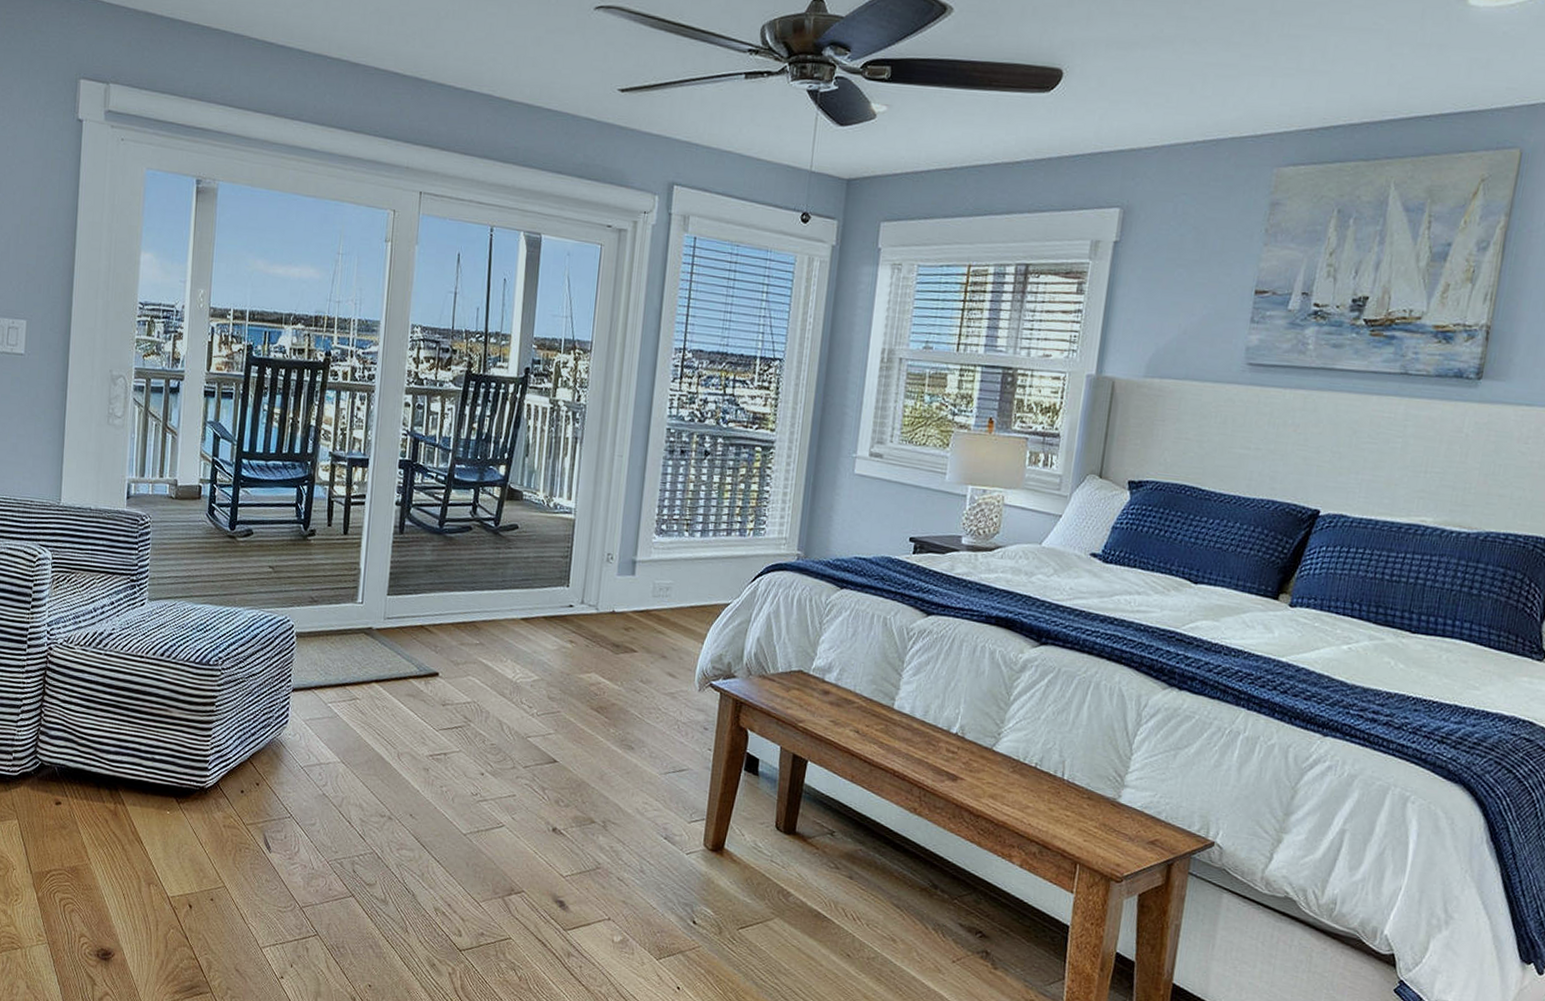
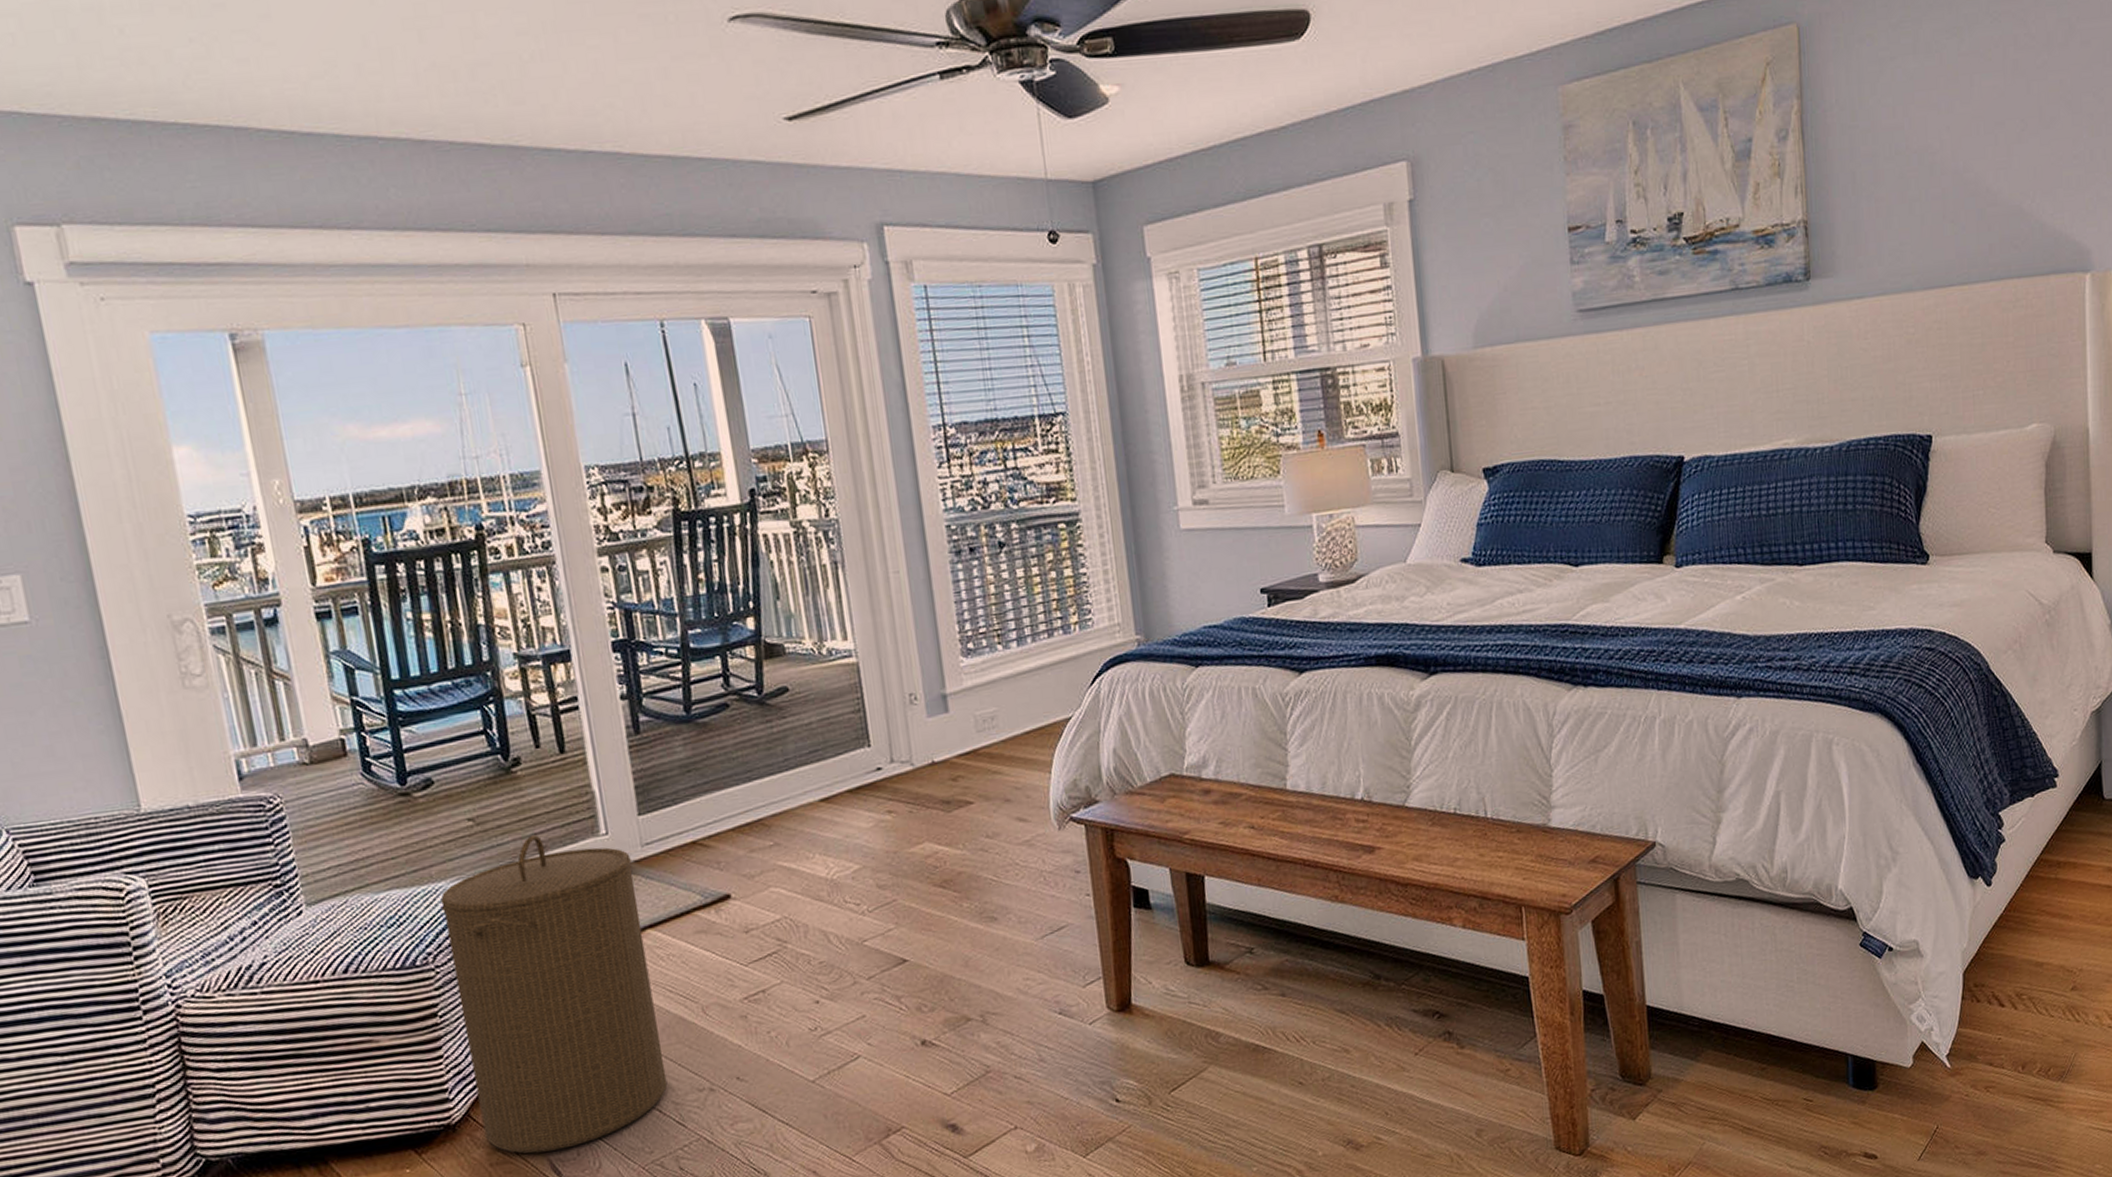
laundry hamper: none [225,590,374,831] -> present [440,835,668,1154]

